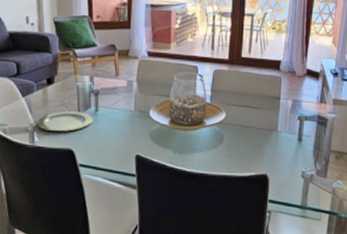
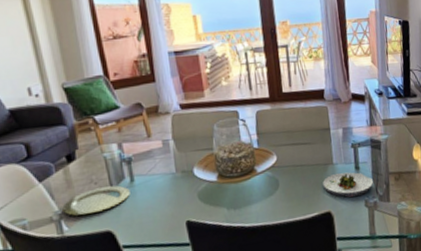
salad plate: none [264,141,314,166] -> present [323,172,374,198]

